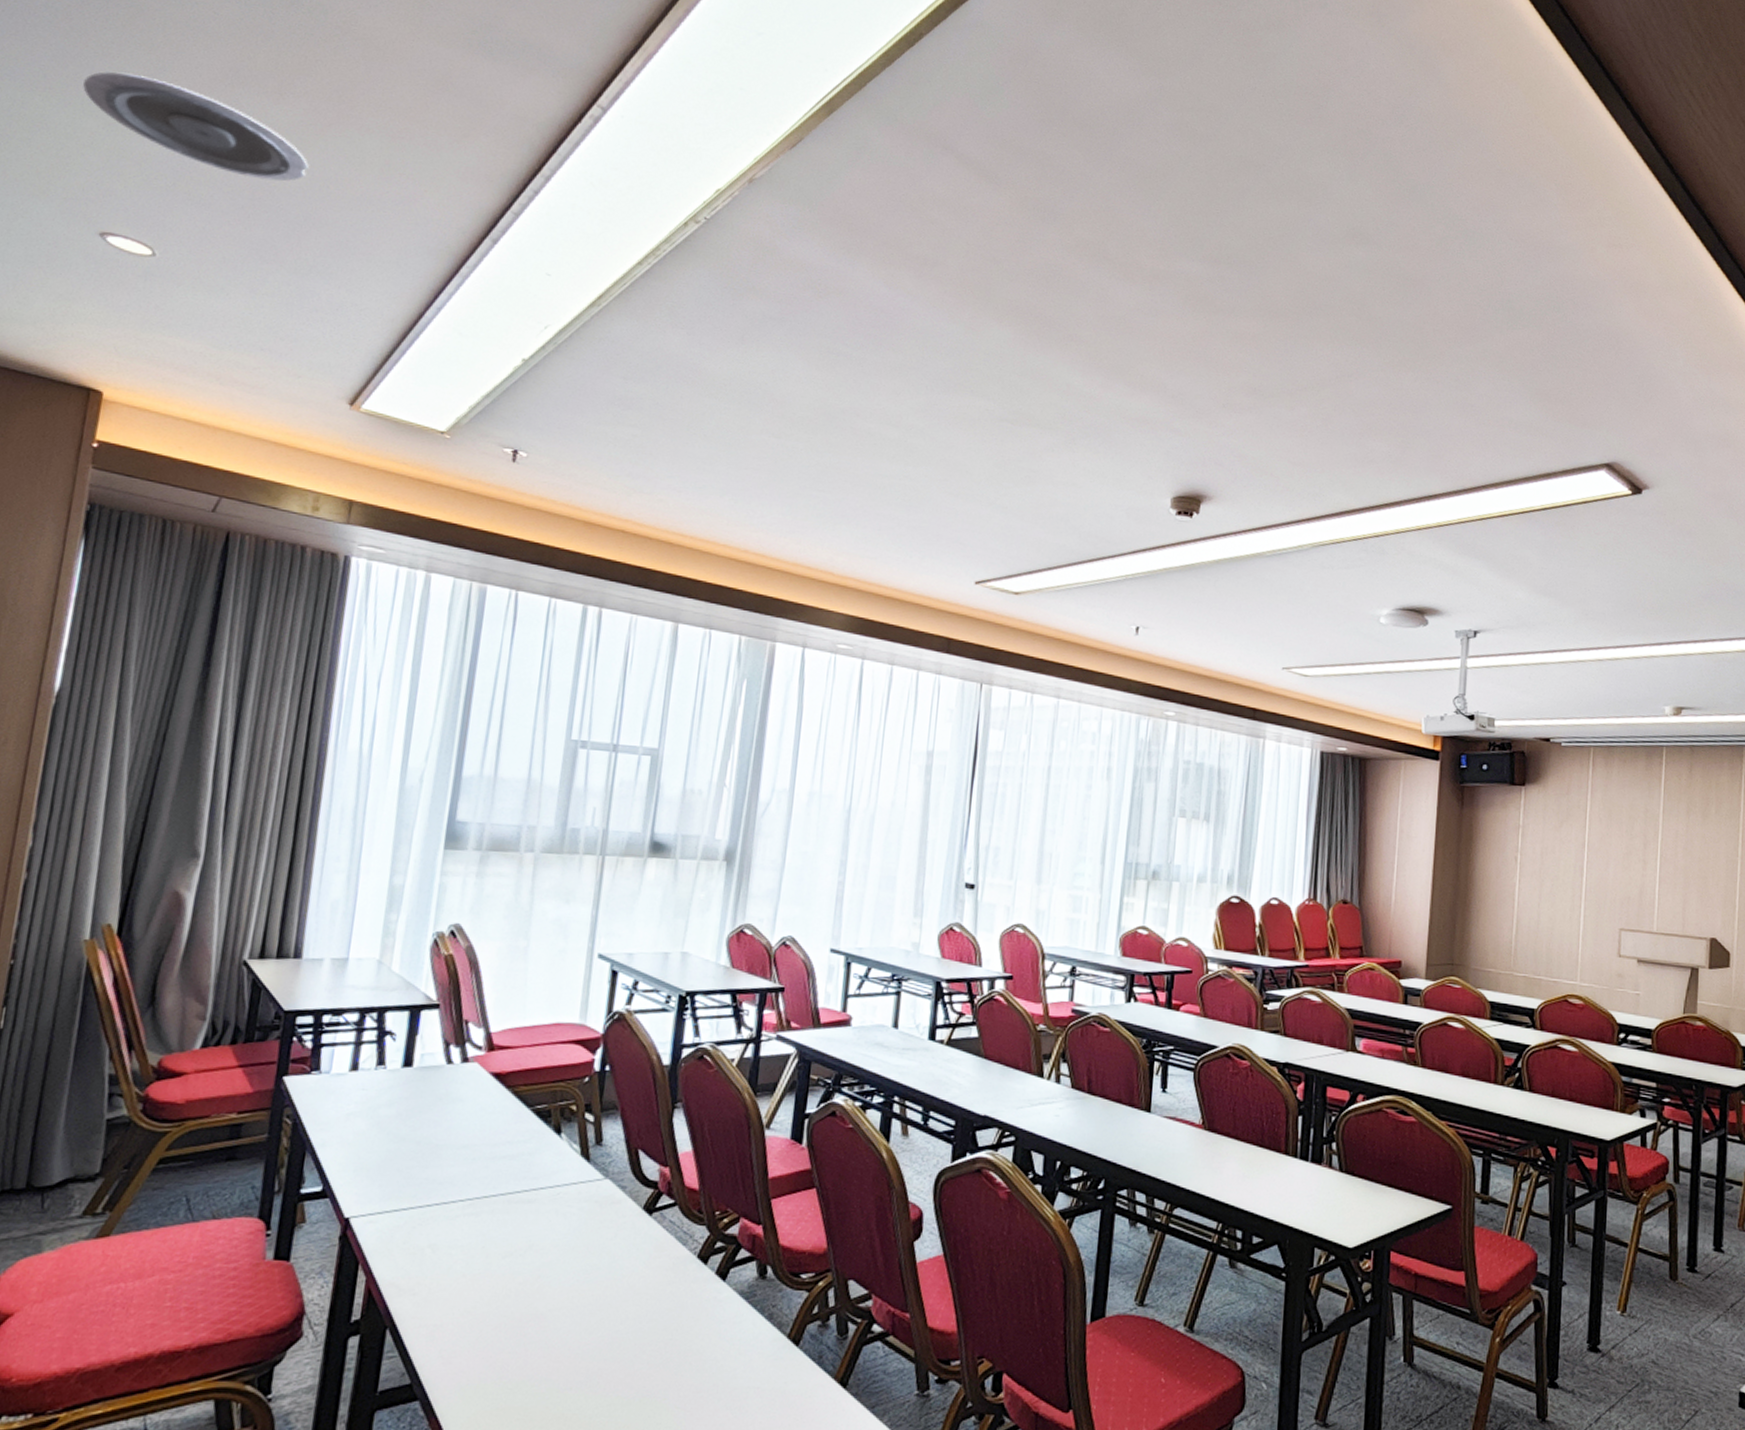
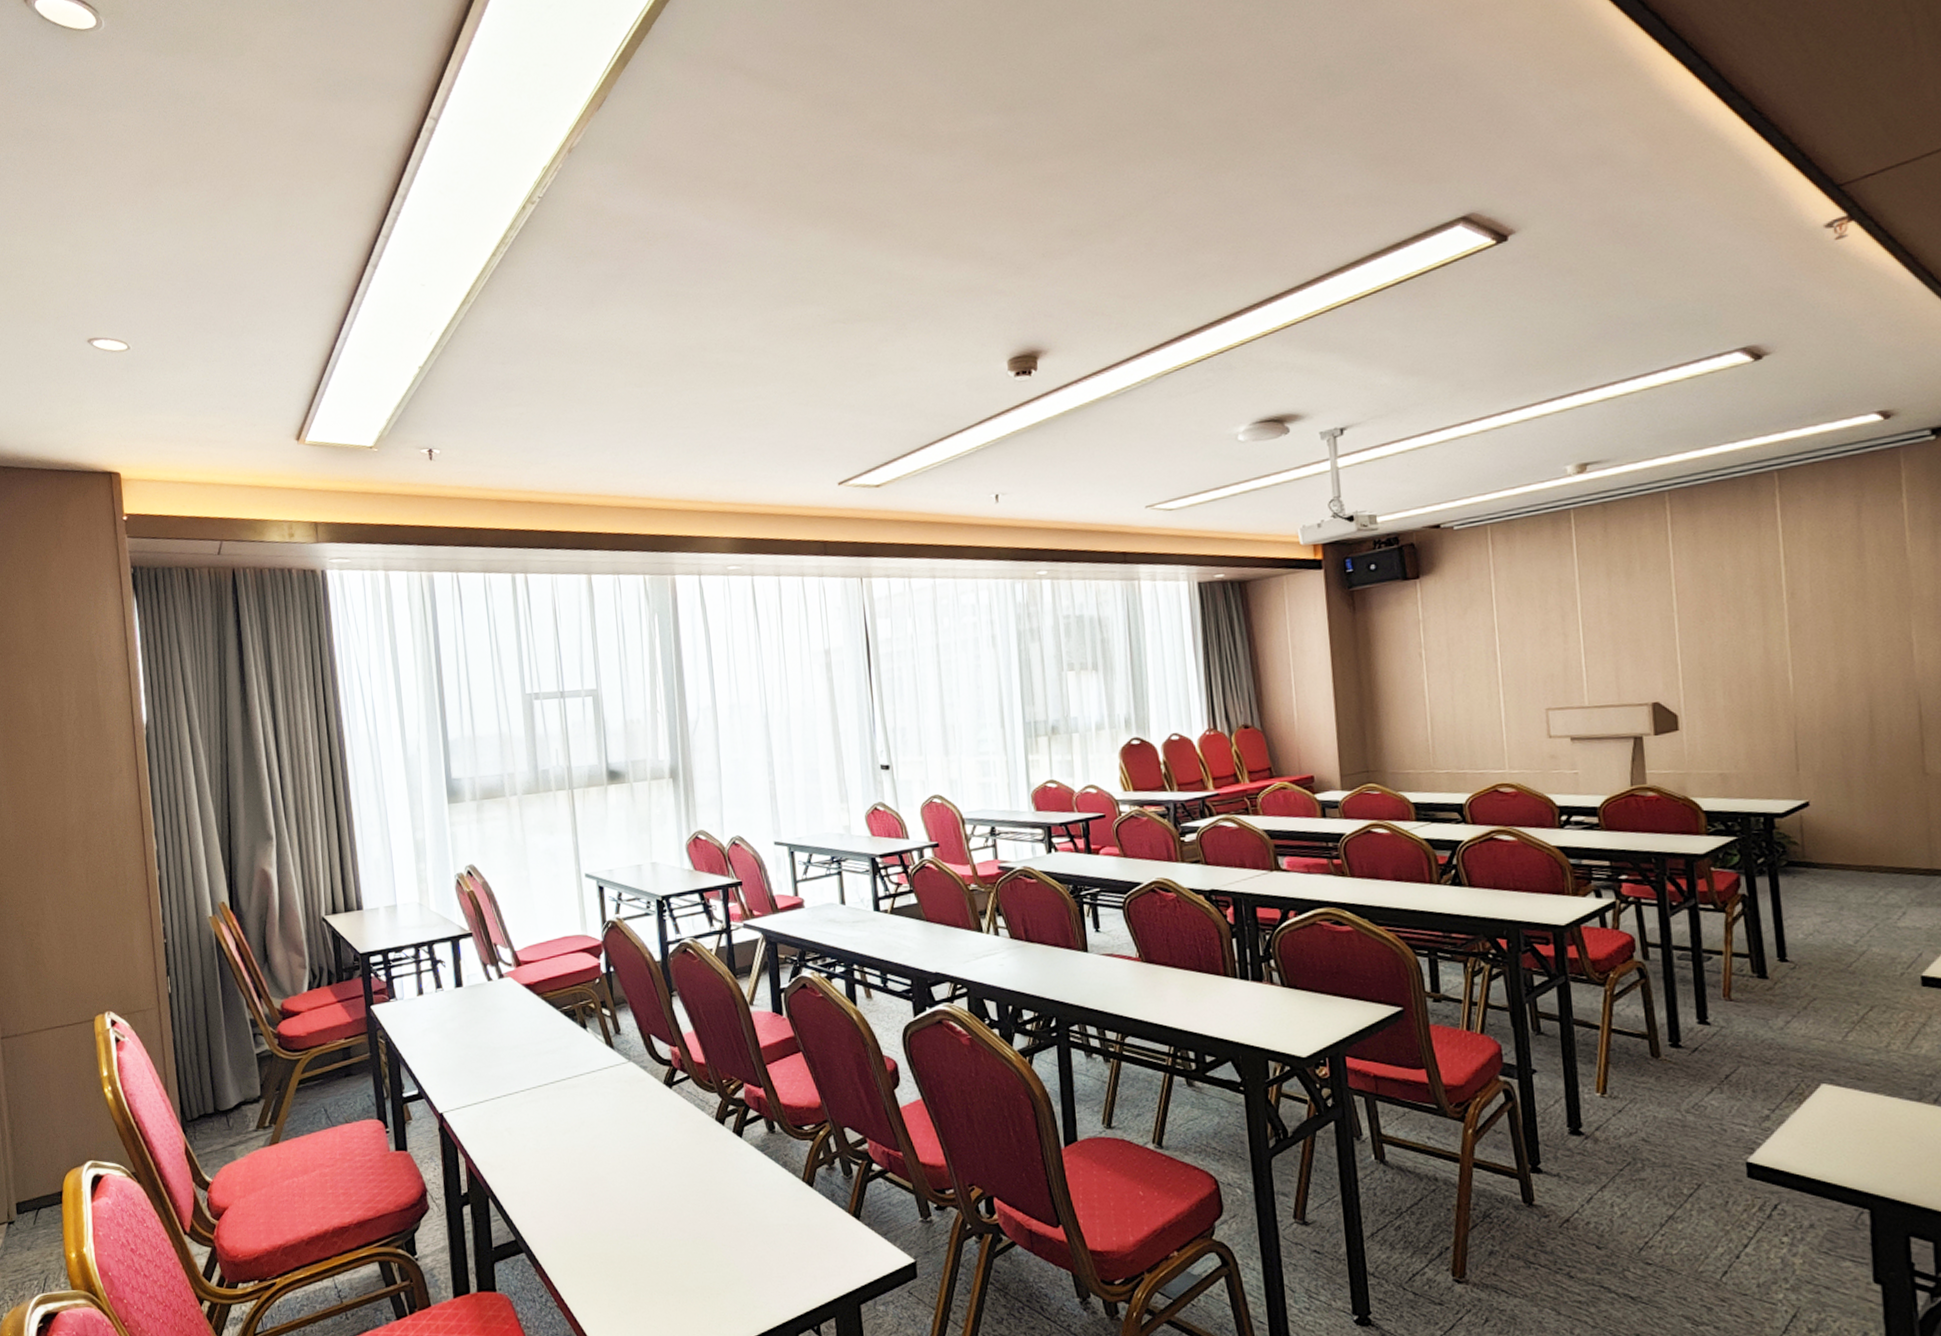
recessed light: present [83,71,309,182] -> none [47,196,221,263]

